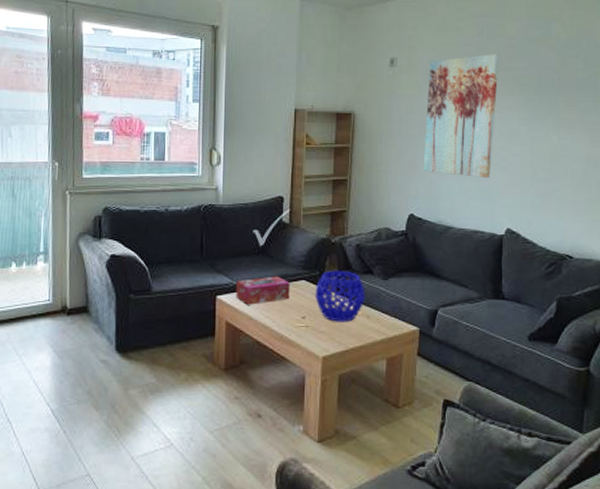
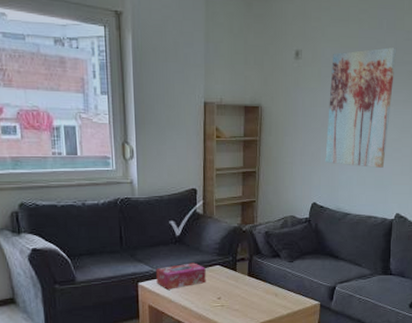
decorative bowl: present [315,270,366,322] -> none [229,255,274,301]

